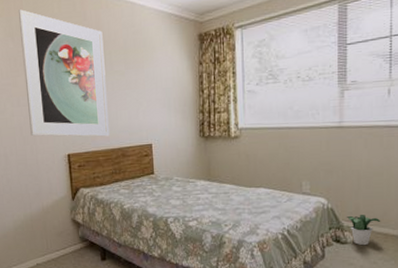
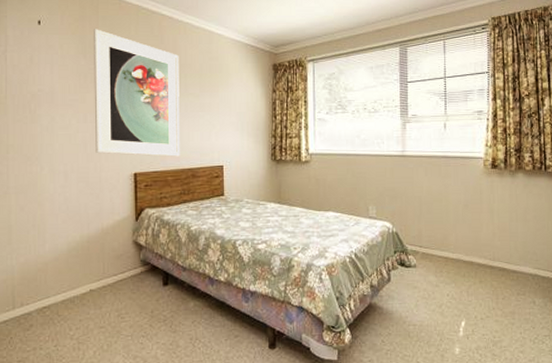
potted plant: present [346,215,381,246] -> none [409,239,442,269]

